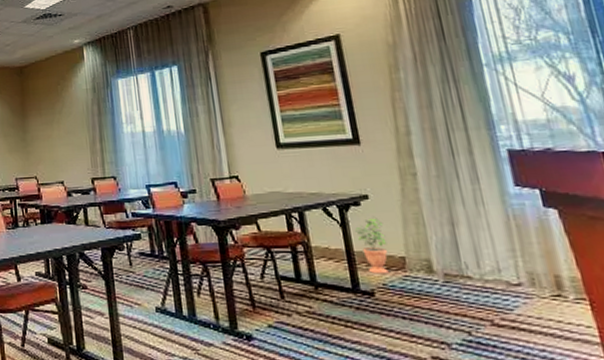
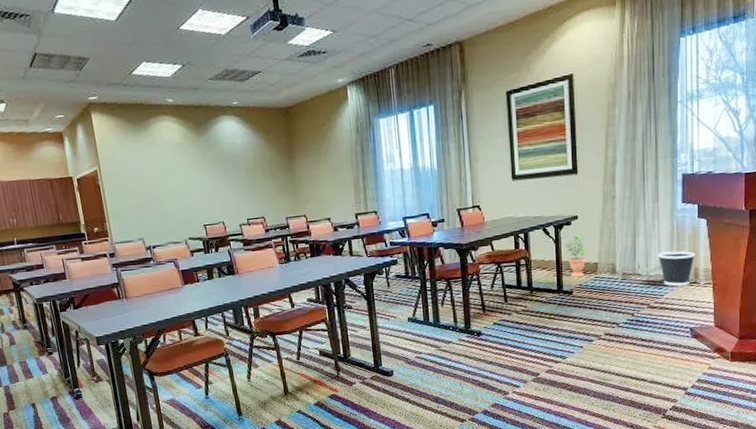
wastebasket: none [491,249,551,299] -> present [657,251,695,287]

